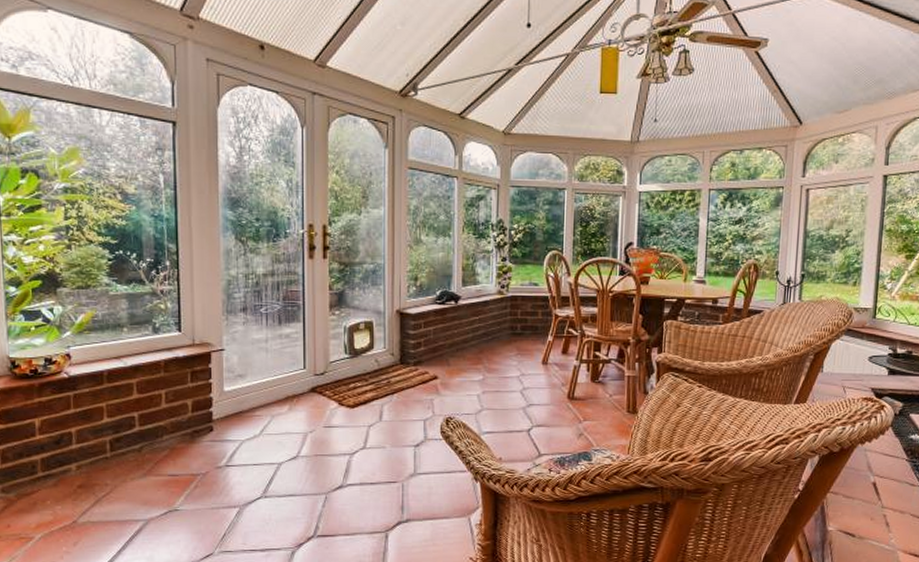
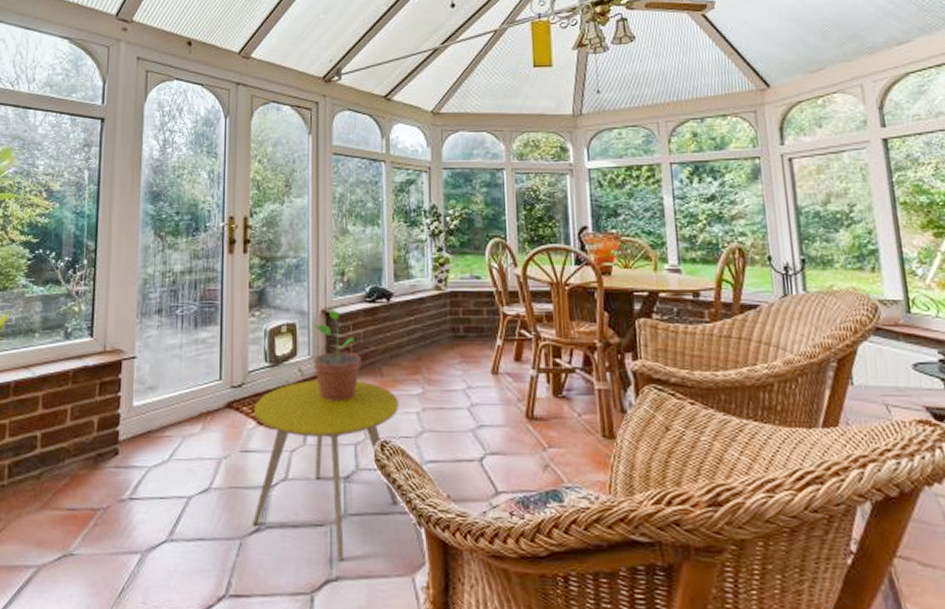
side table: none [336,369,463,508] -> present [253,380,399,562]
potted plant: none [388,309,431,386] -> present [313,309,361,401]

